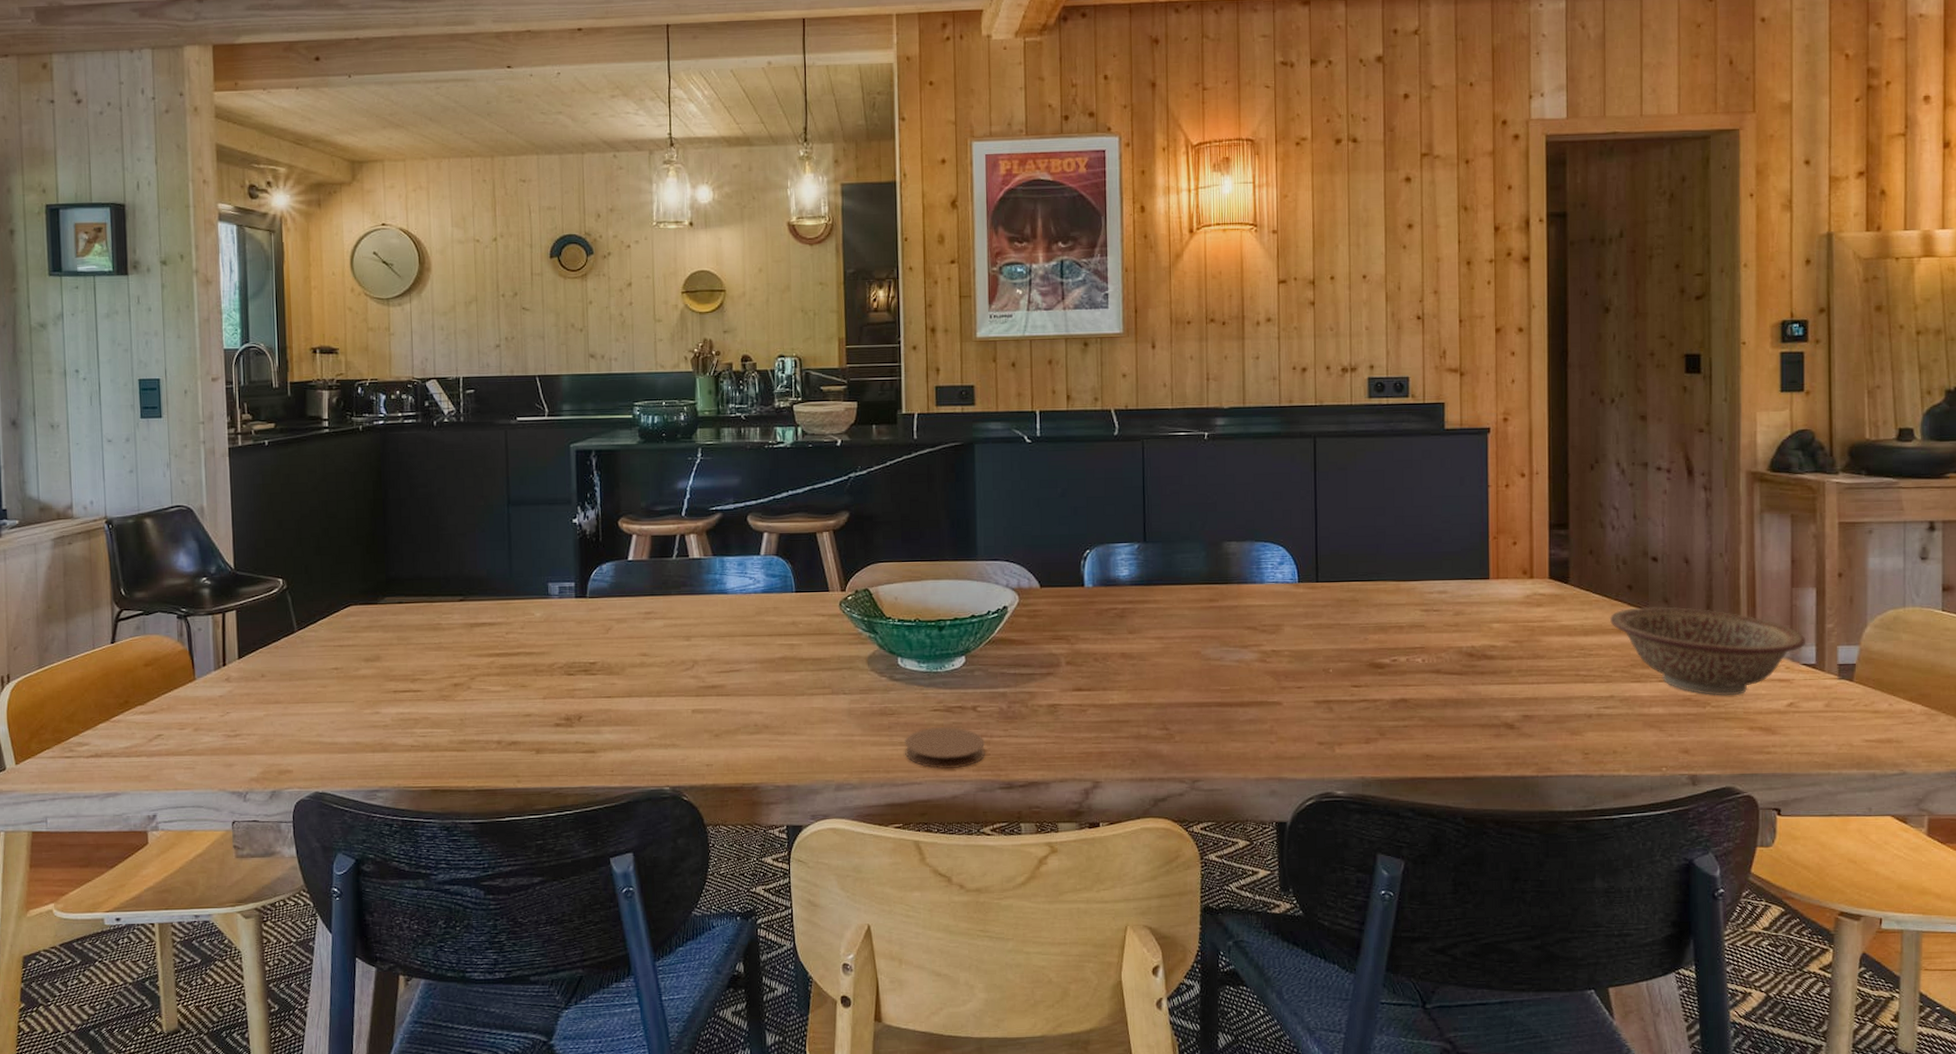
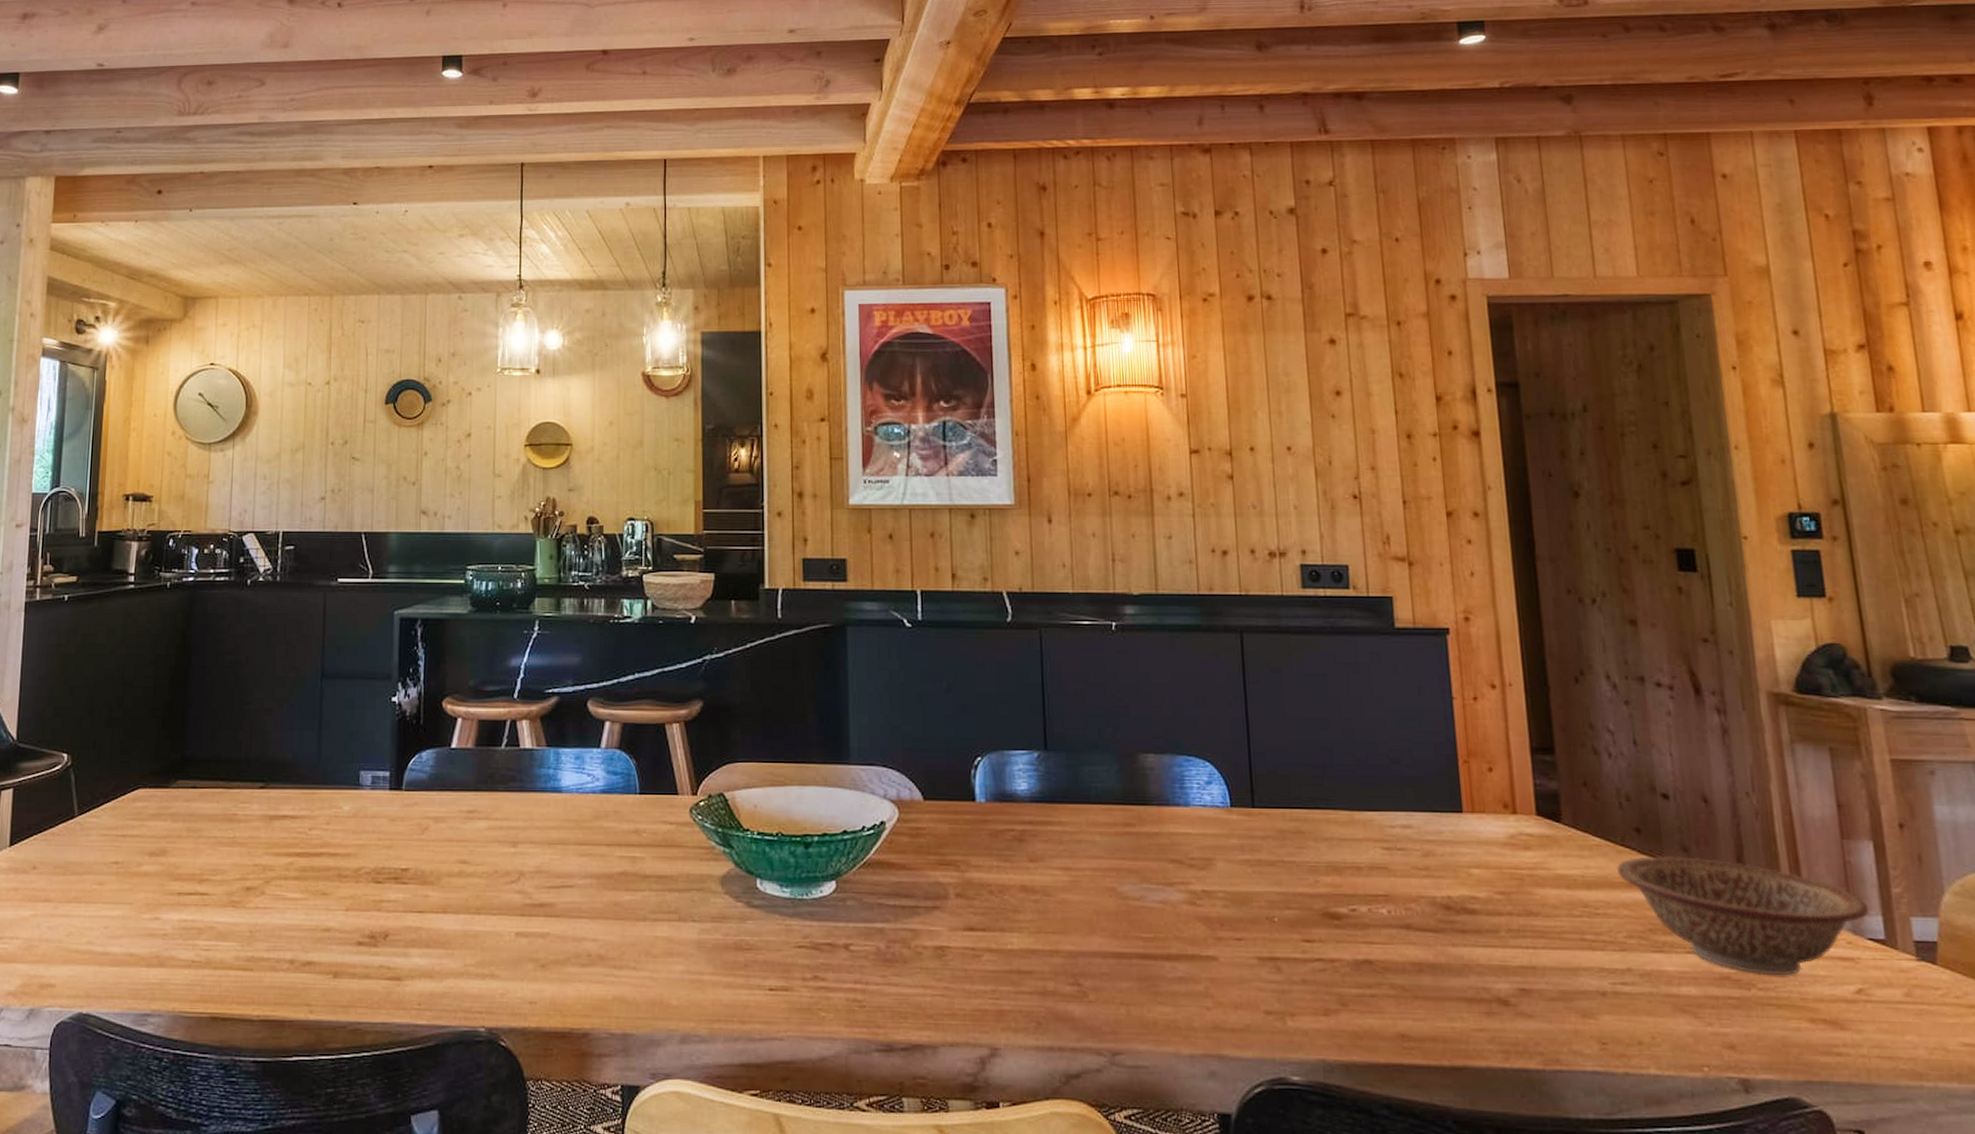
coaster: present [905,726,986,770] -> none [764,967,860,1023]

